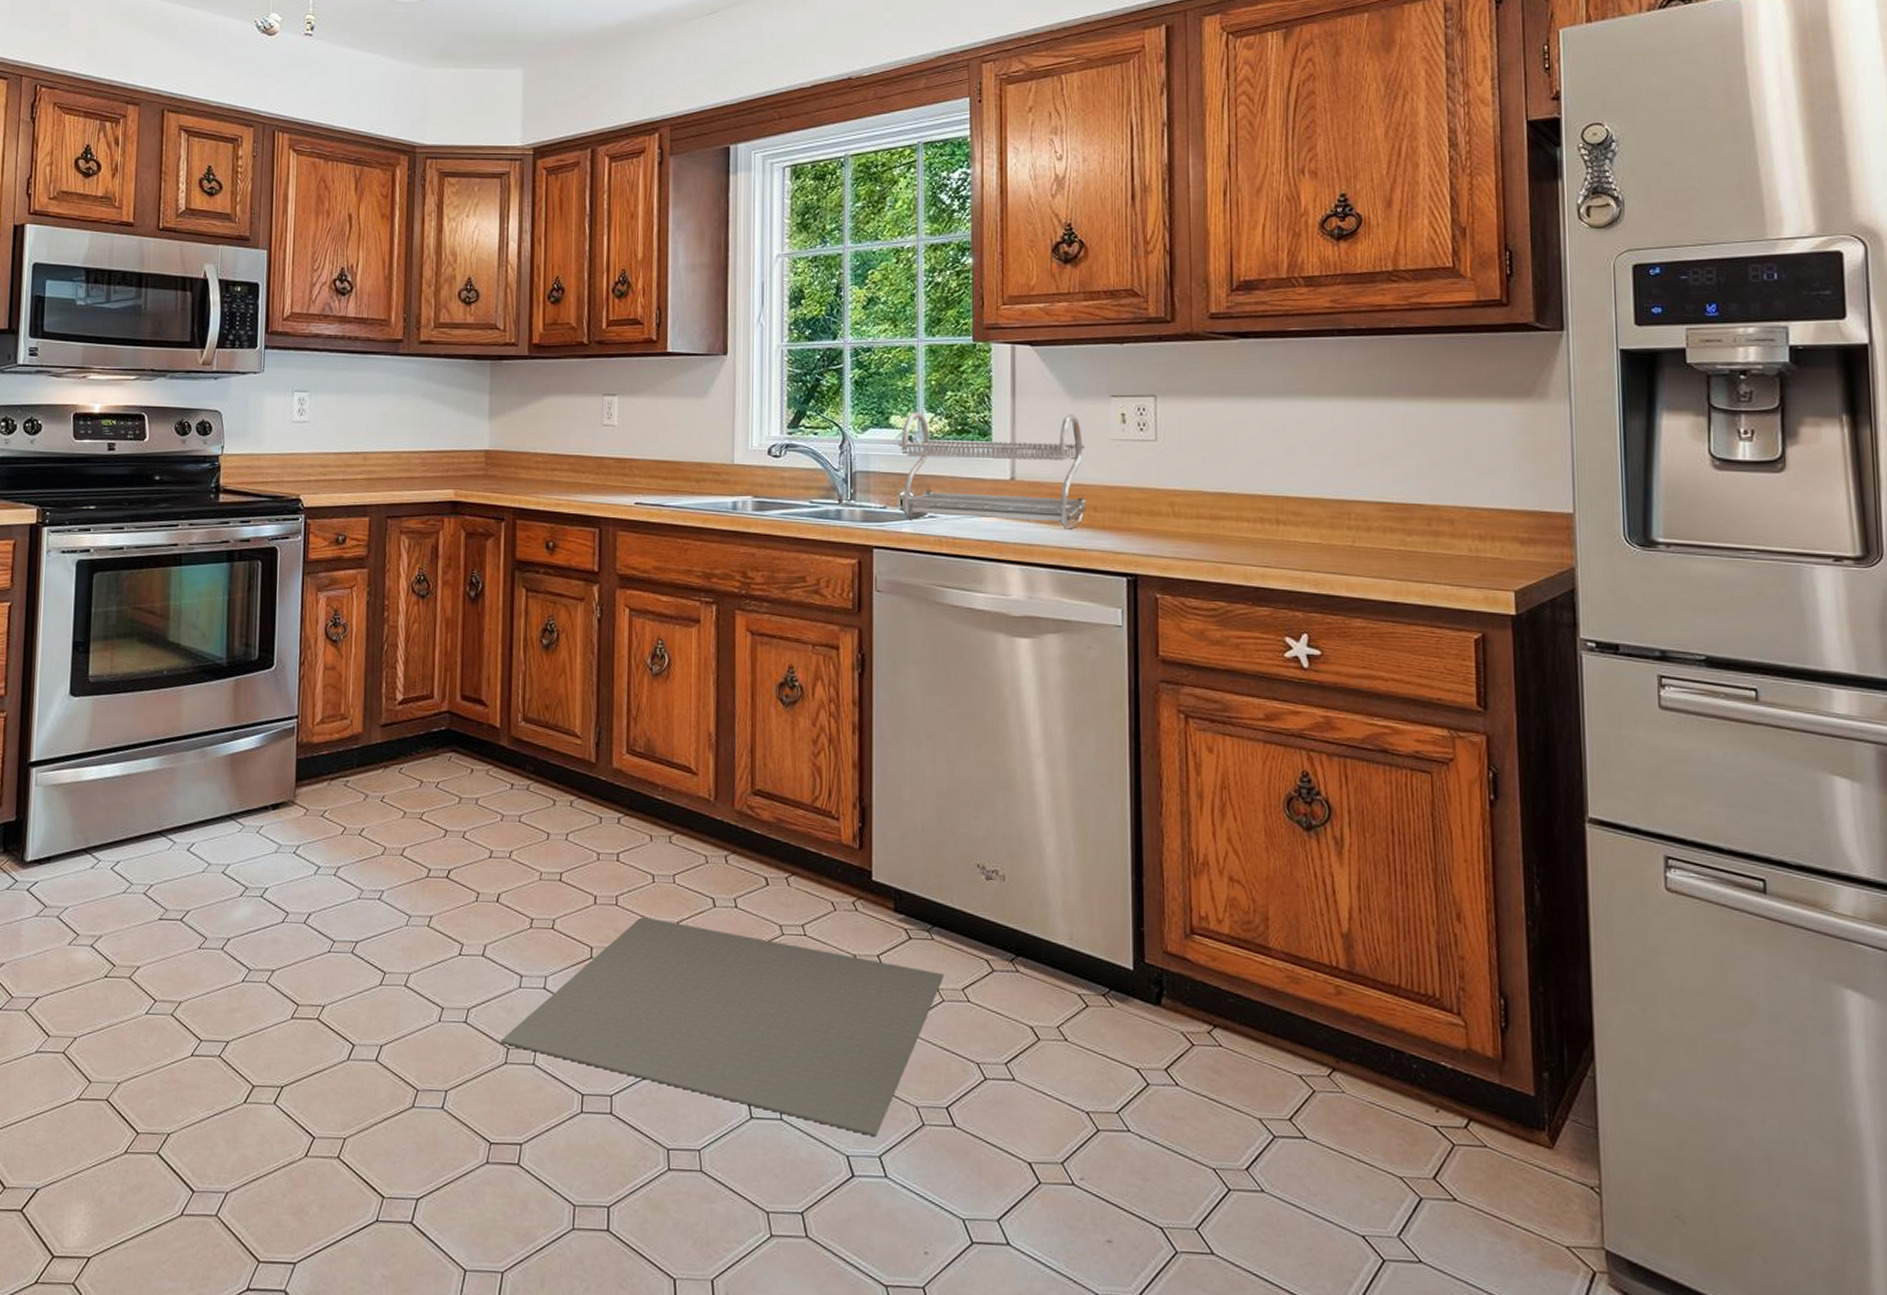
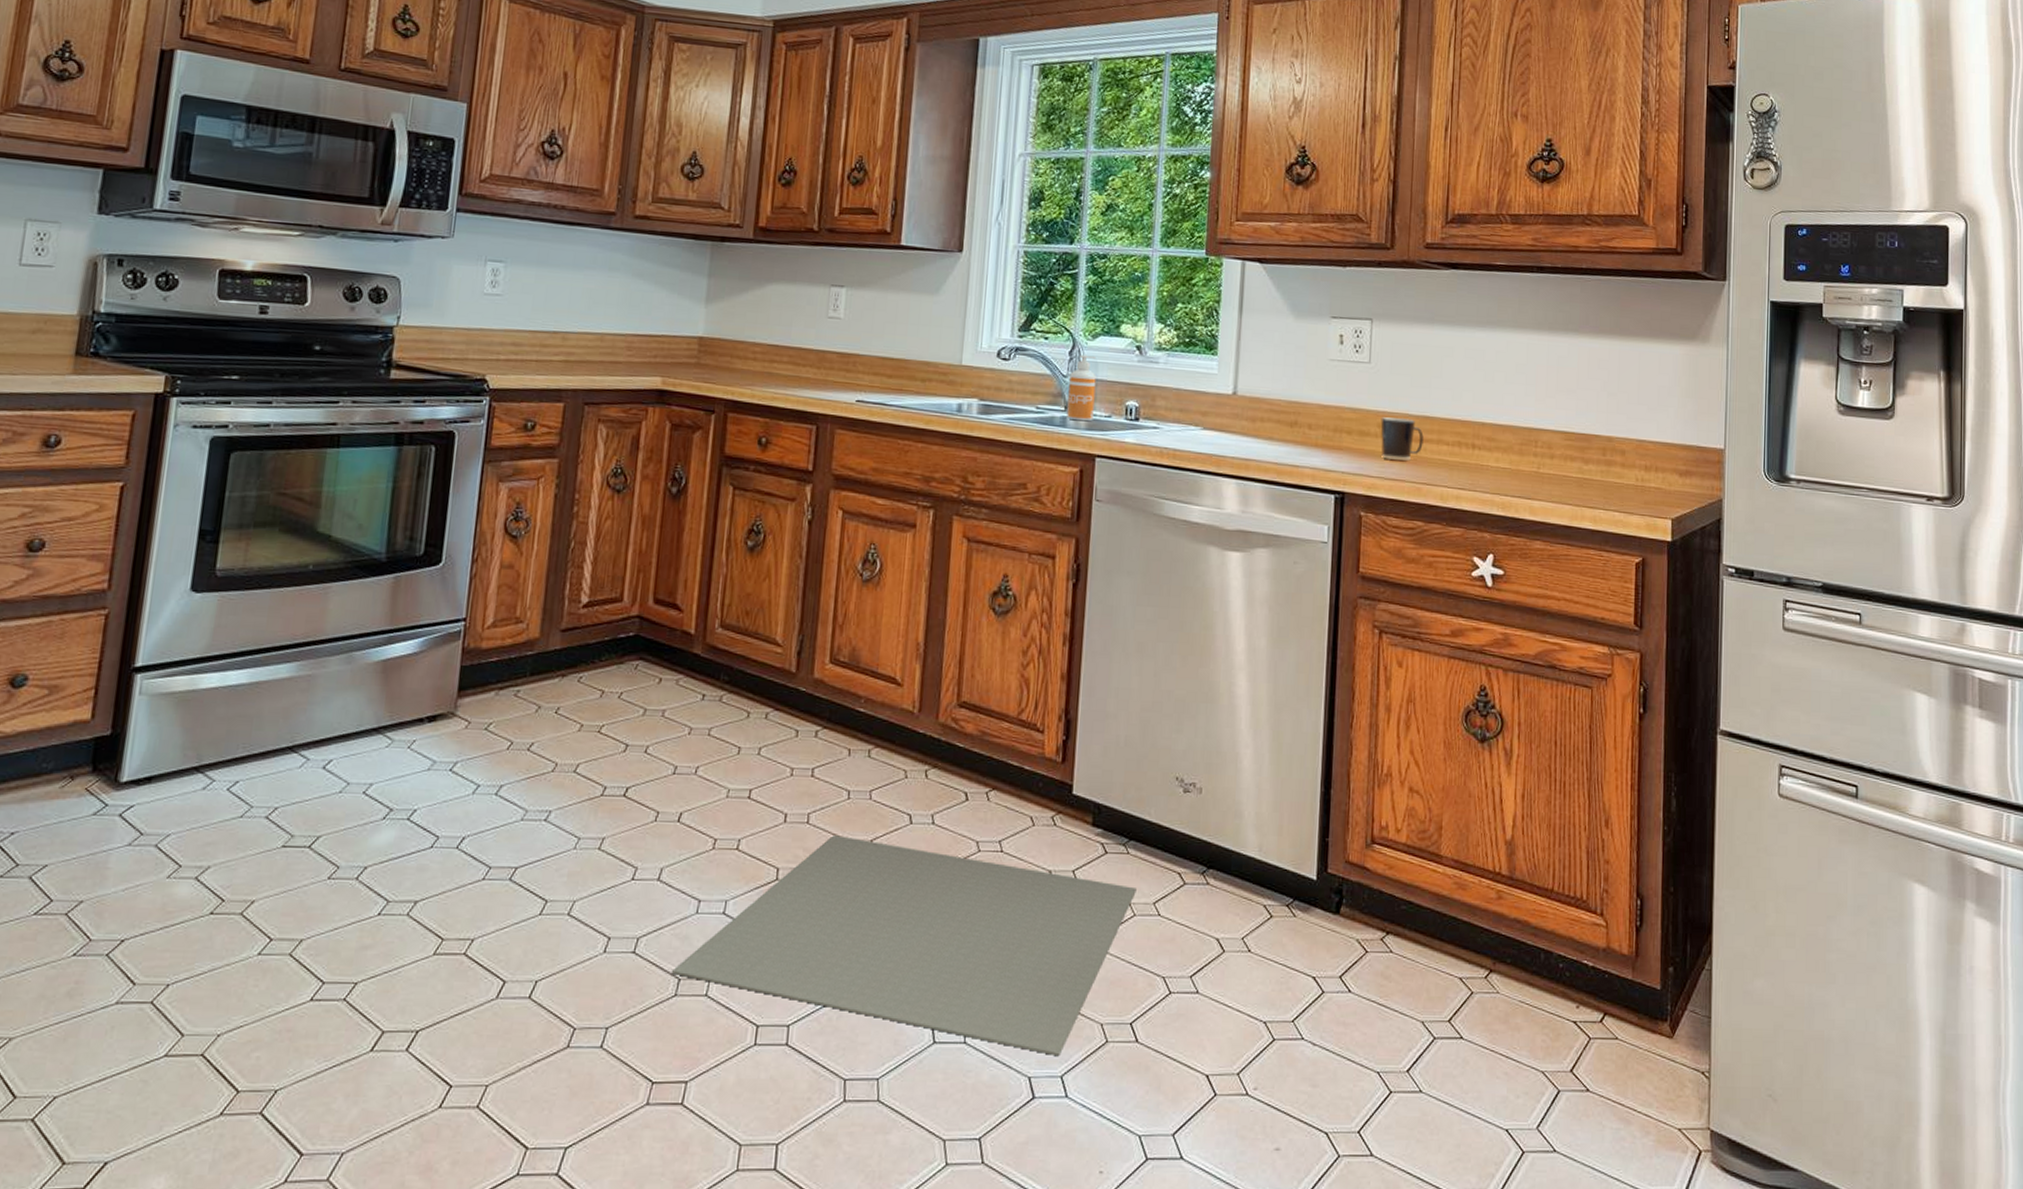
soap dispenser: none [841,448,868,514] -> present [1067,354,1096,421]
dish rack: present [898,412,1087,530] -> none [1125,322,1305,446]
mug: none [1172,495,1221,540] -> present [1380,417,1424,461]

